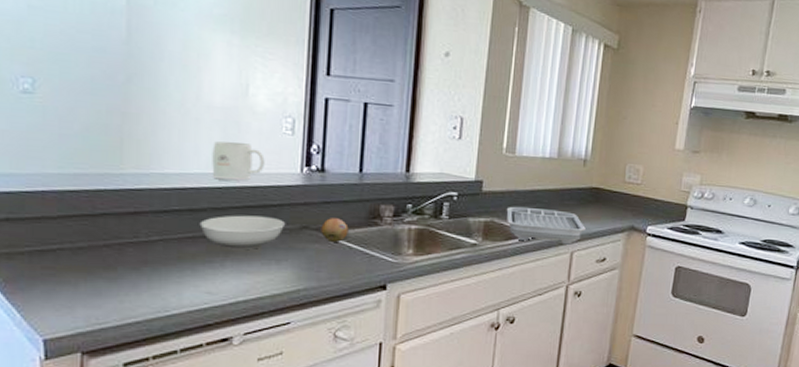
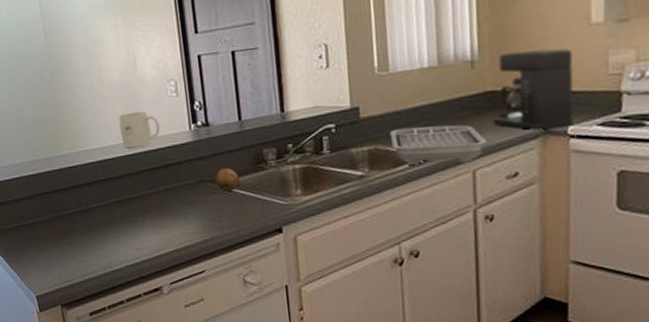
bowl: present [199,215,286,251] -> none [121,175,186,209]
coffee maker: none [593,158,659,226] -> present [493,48,574,131]

